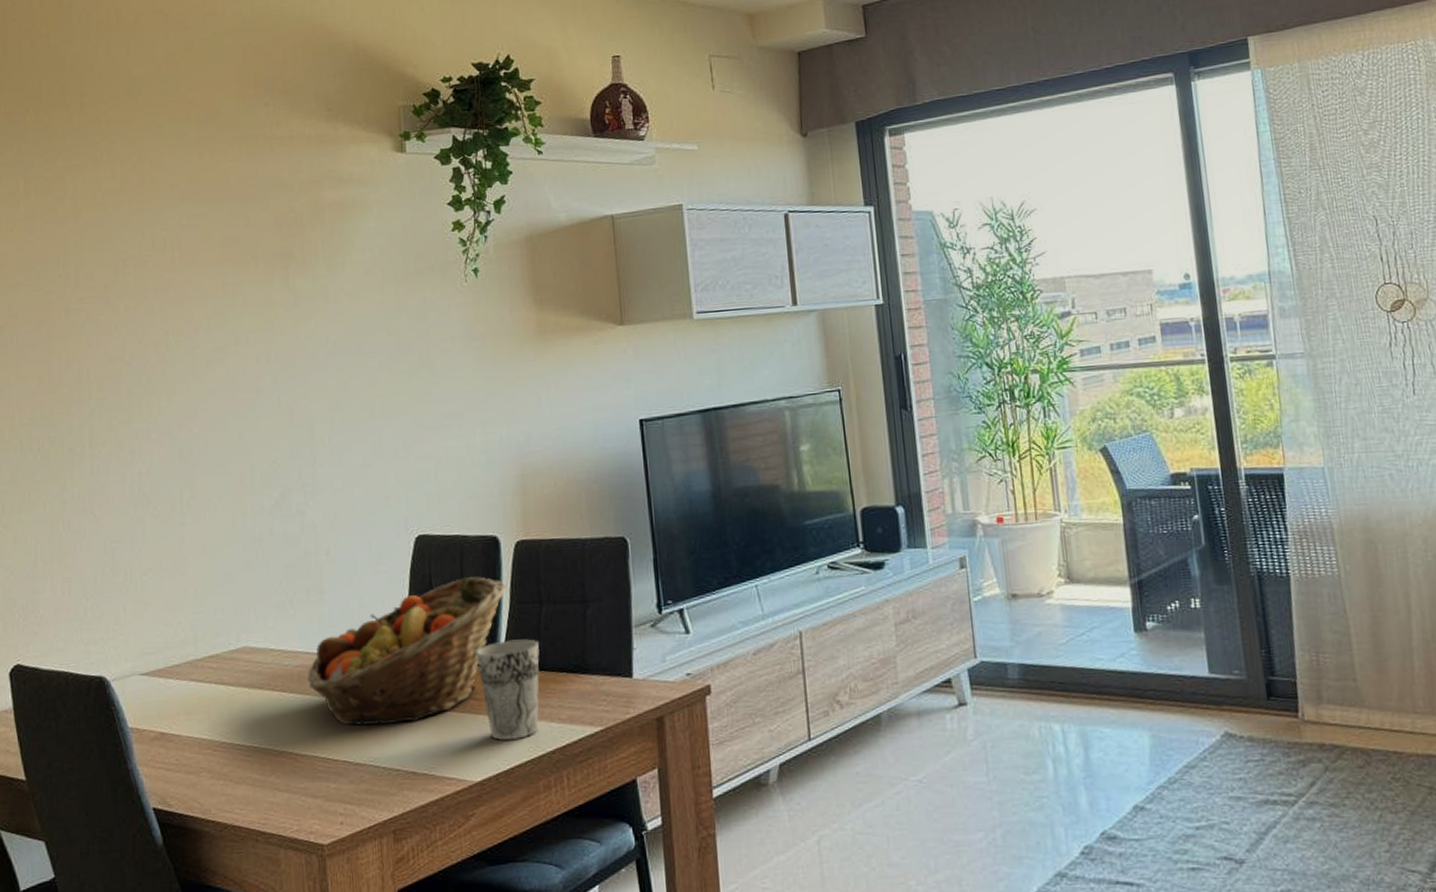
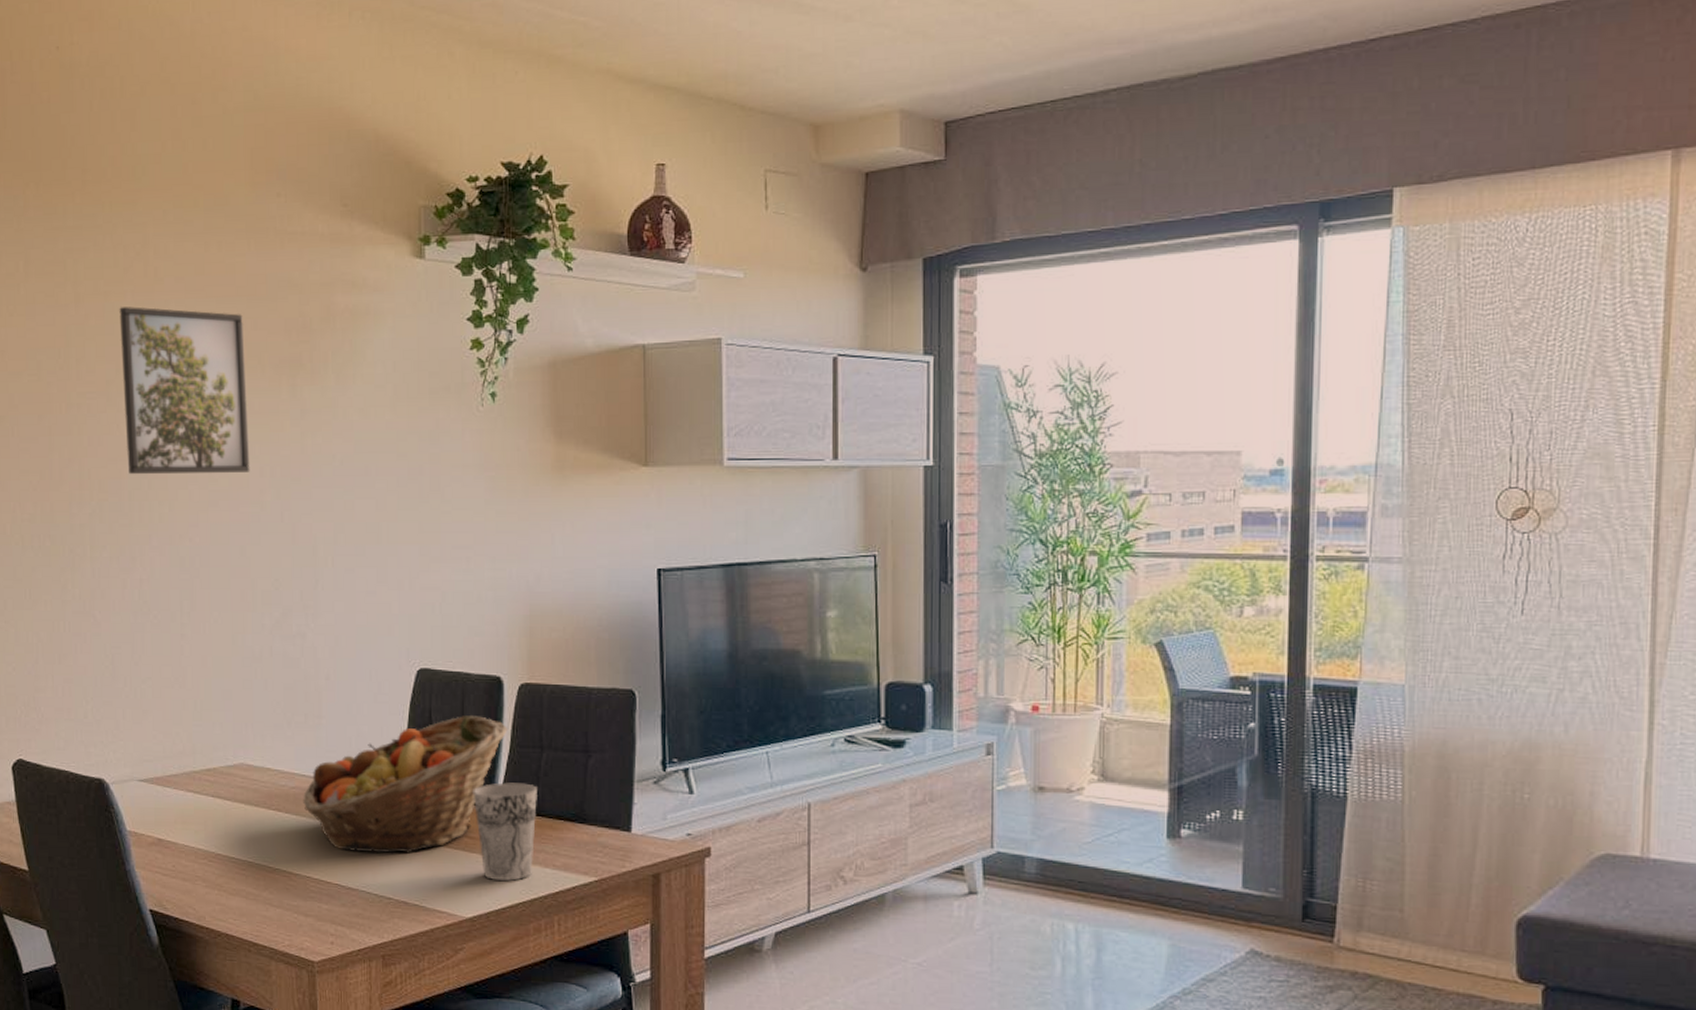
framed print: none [117,214,247,372] -> present [119,307,250,475]

